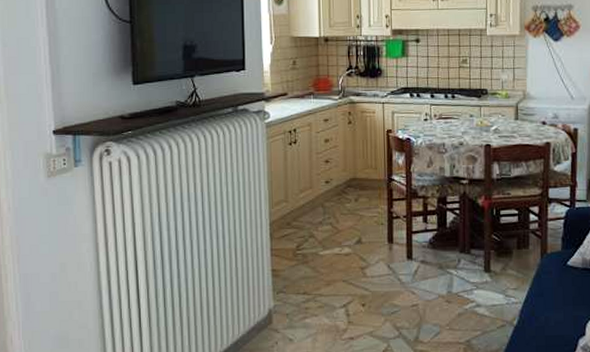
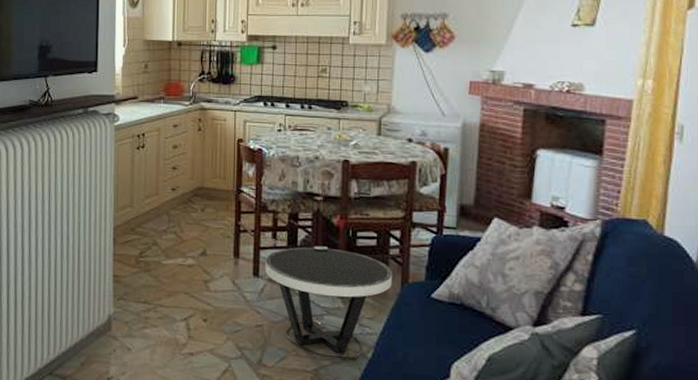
side table: none [418,226,534,329] -> present [265,246,393,360]

